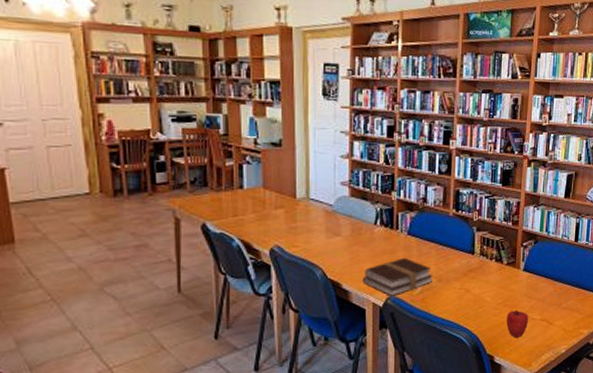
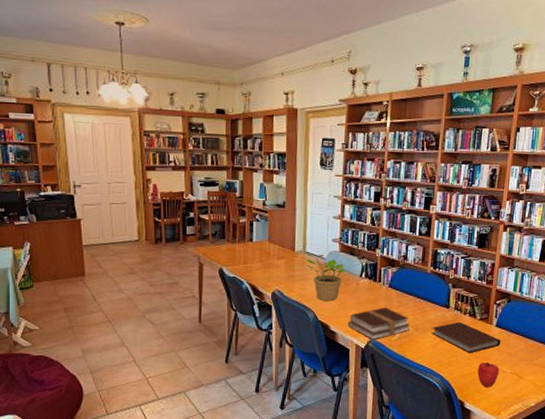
potted plant: none [308,199,358,255] -> present [304,252,346,301]
notebook: none [455,269,529,303] -> present [431,322,501,354]

